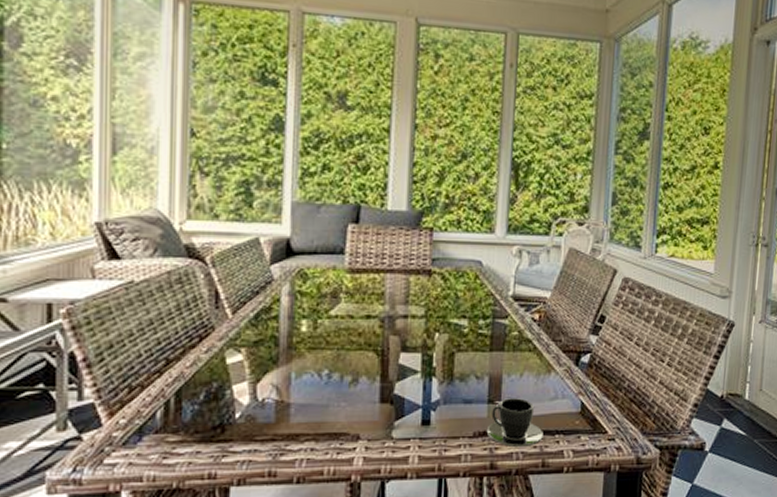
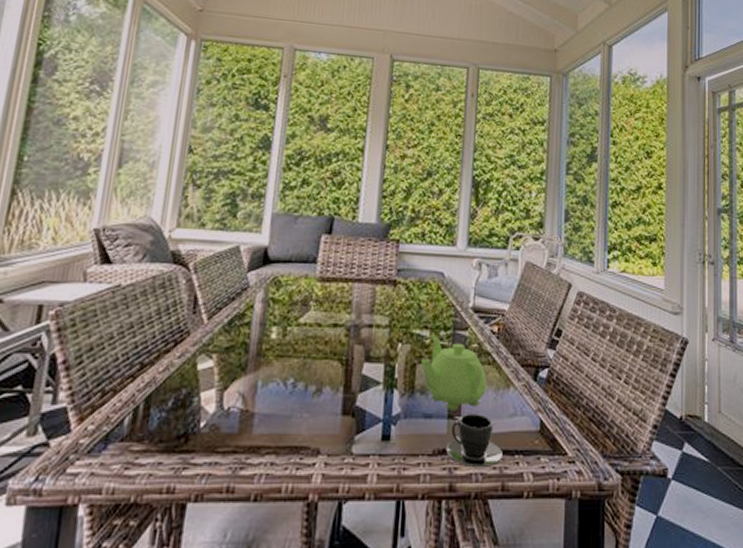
teapot: none [459,323,528,396] -> present [420,334,488,410]

